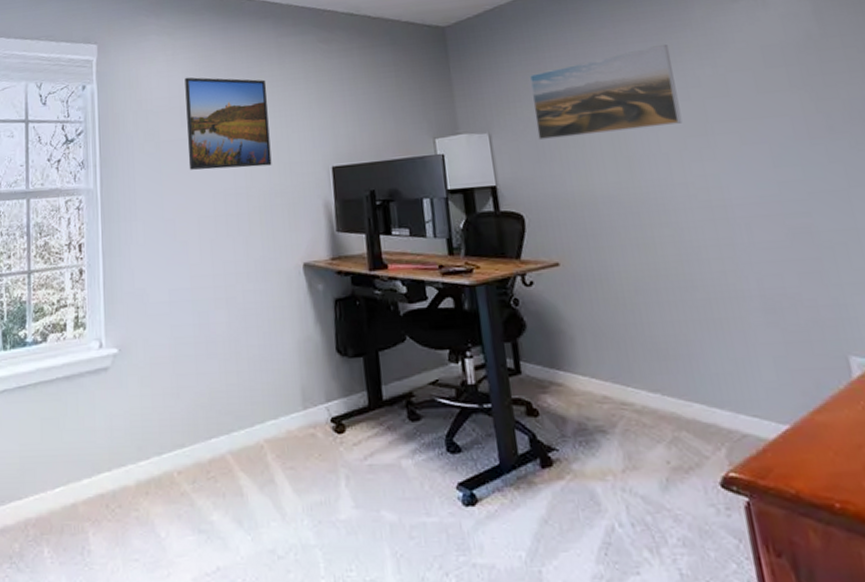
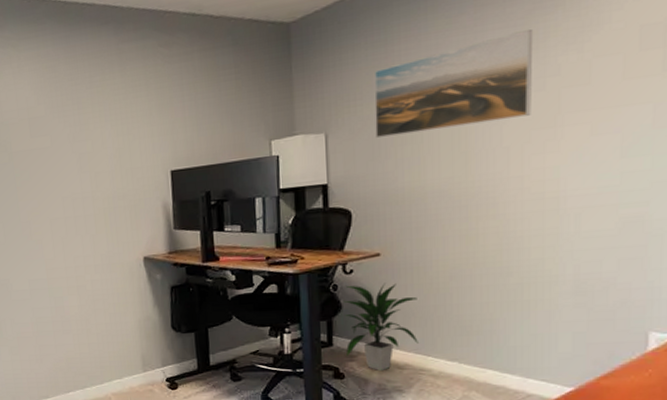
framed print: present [185,77,272,170] -> none [31,88,115,177]
indoor plant: none [526,297,614,407] -> present [343,283,418,372]

